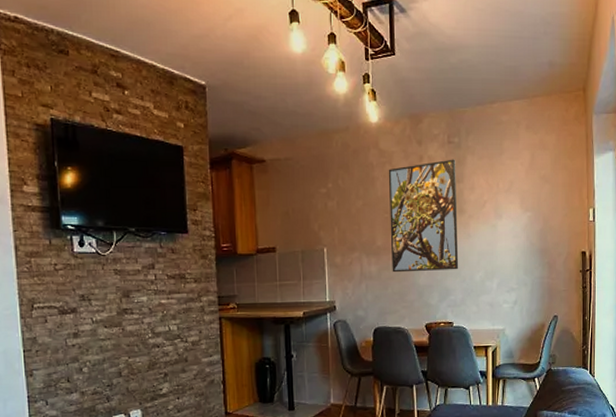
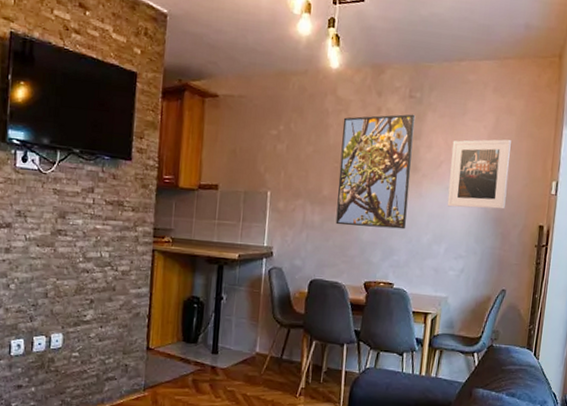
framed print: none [493,174,549,244] -> present [447,139,511,210]

